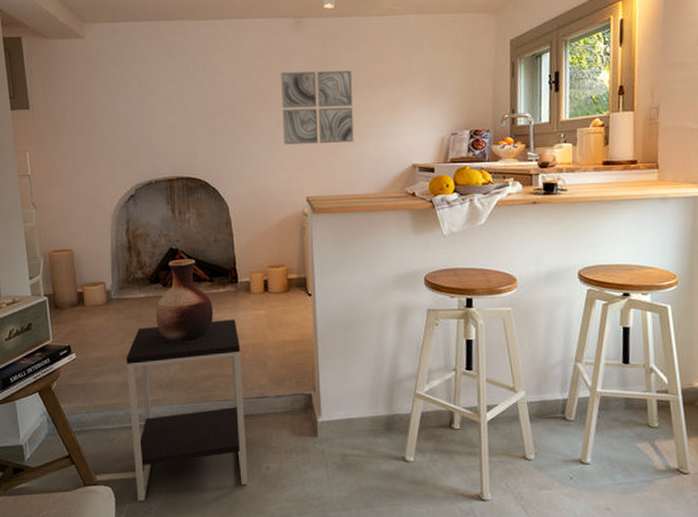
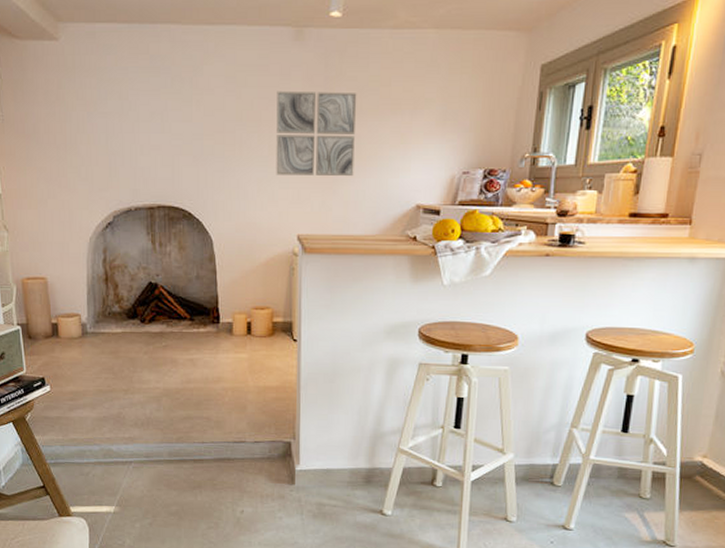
side table: present [126,319,249,502] -> none [101,361,222,535]
vase: present [155,259,214,343] -> none [132,295,193,382]

